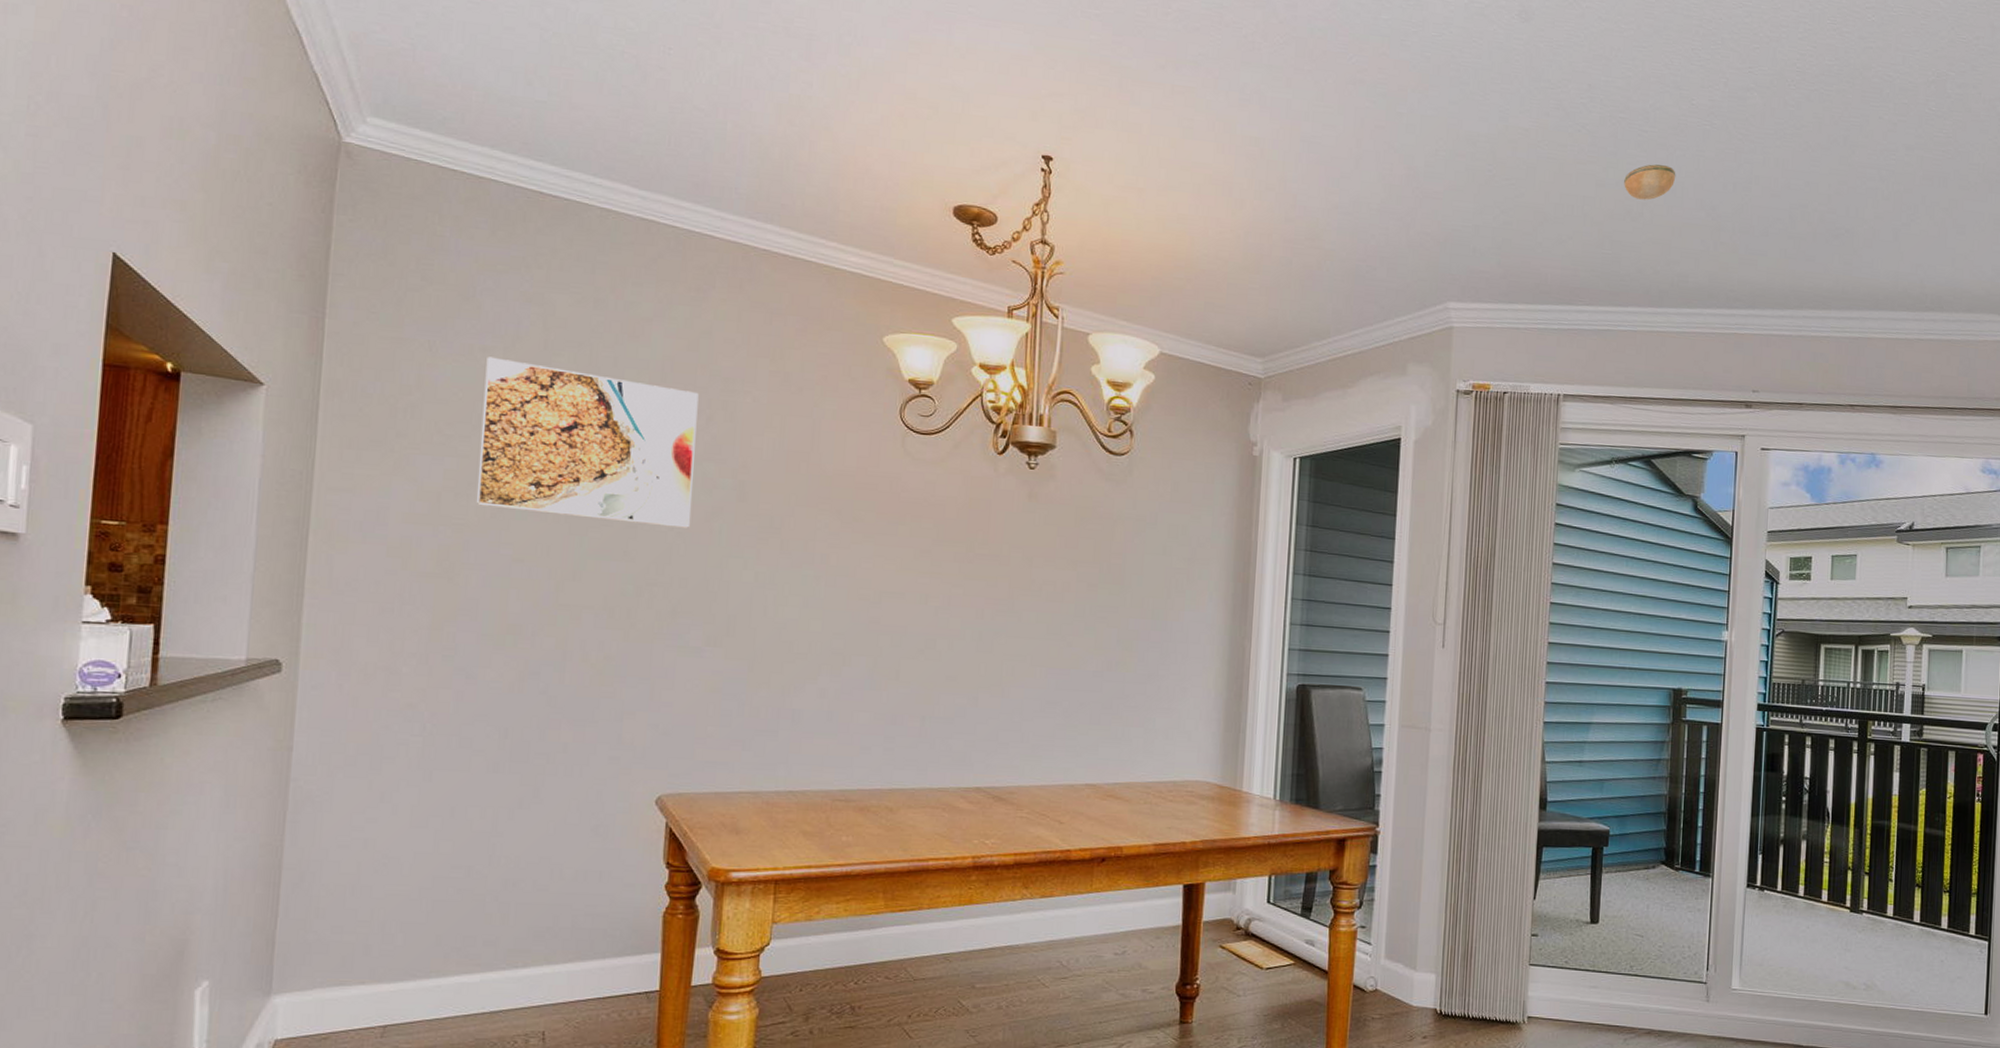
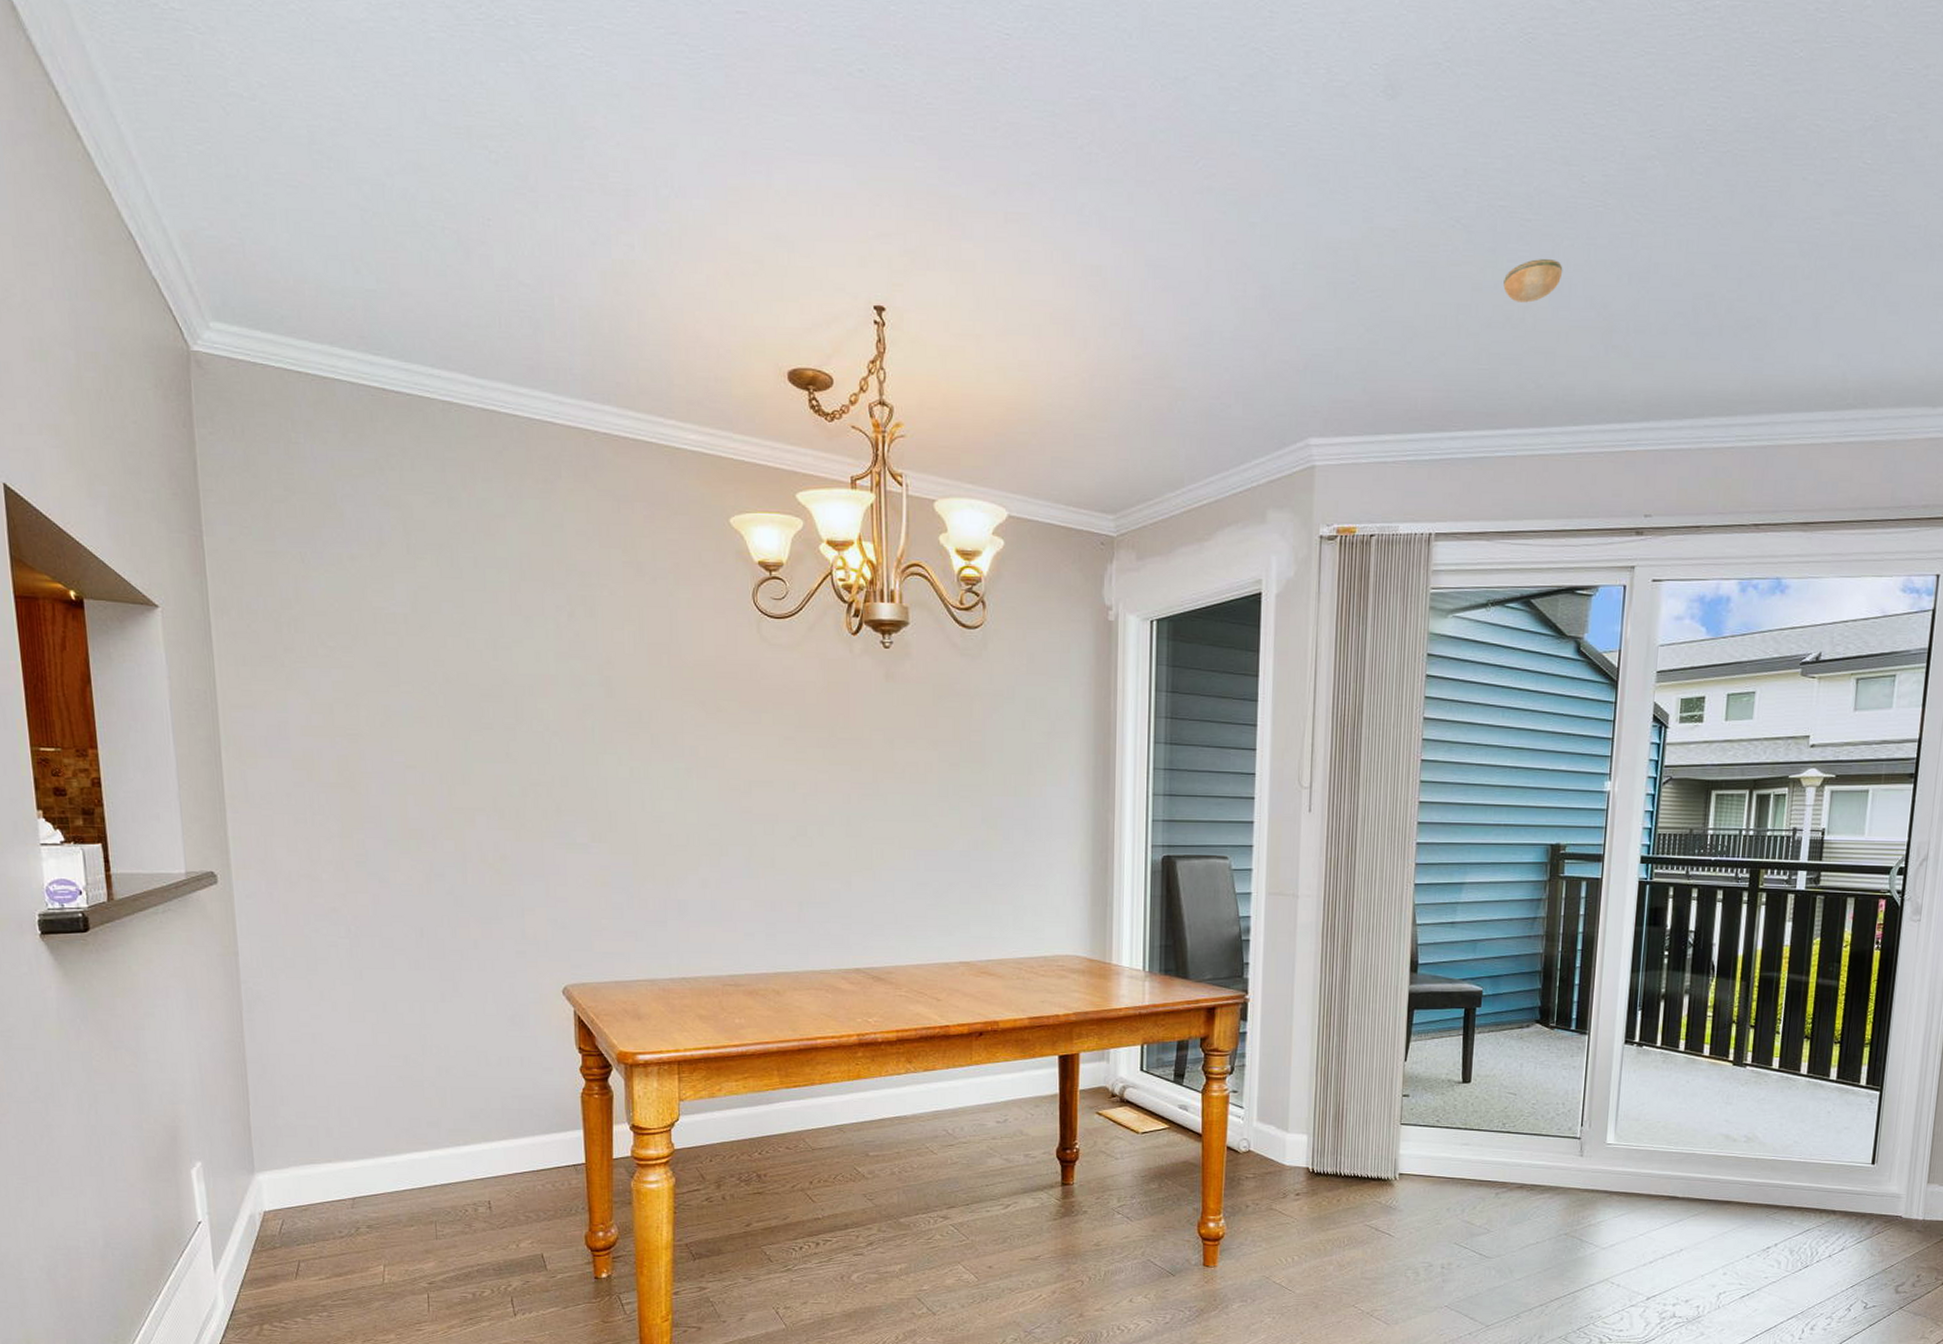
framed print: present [477,356,699,528] -> none [356,565,565,727]

